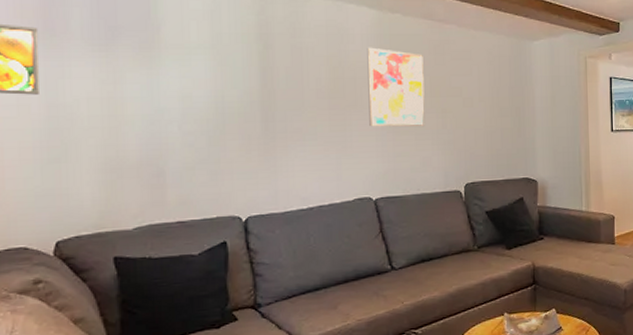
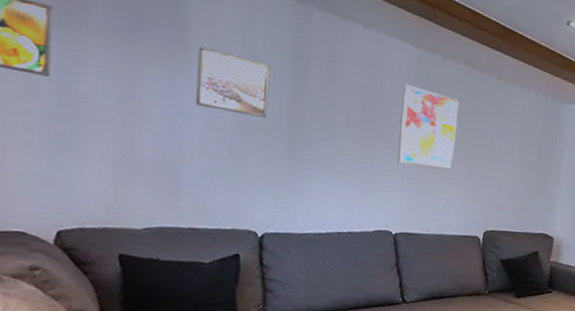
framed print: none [170,42,240,102] -> present [195,45,271,118]

